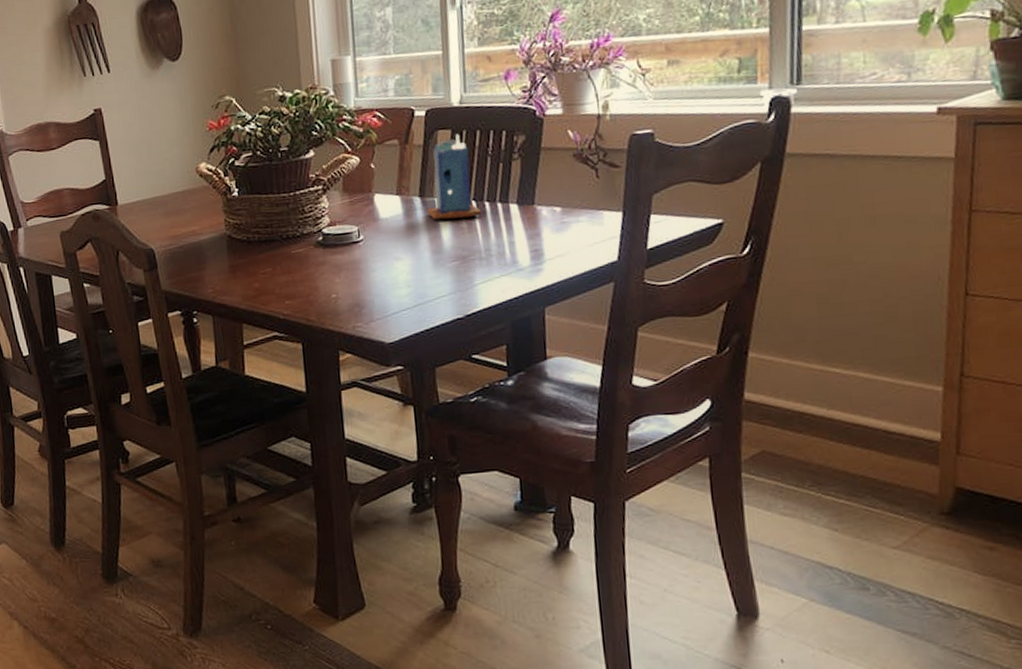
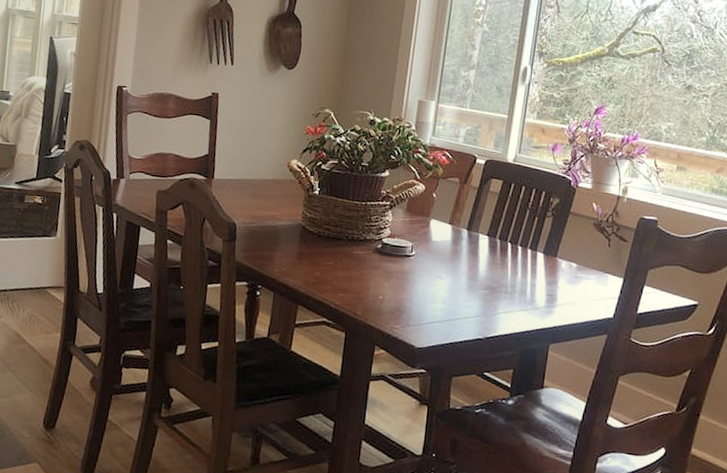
candle: present [427,133,482,220] -> none [471,185,515,256]

